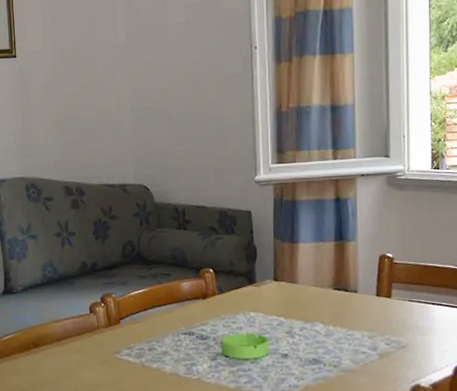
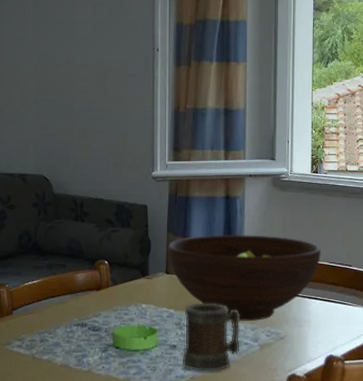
fruit bowl: none [274,238,445,329] -> present [167,234,321,321]
mug: none [294,310,357,381] -> present [182,303,240,372]

